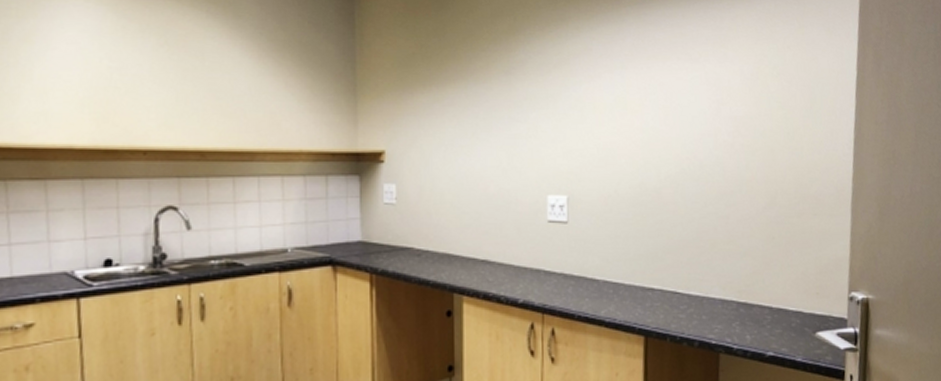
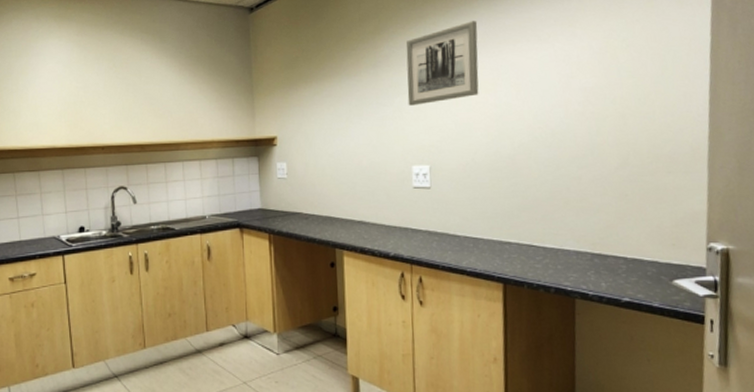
wall art: none [544,30,625,124] -> present [406,21,479,106]

